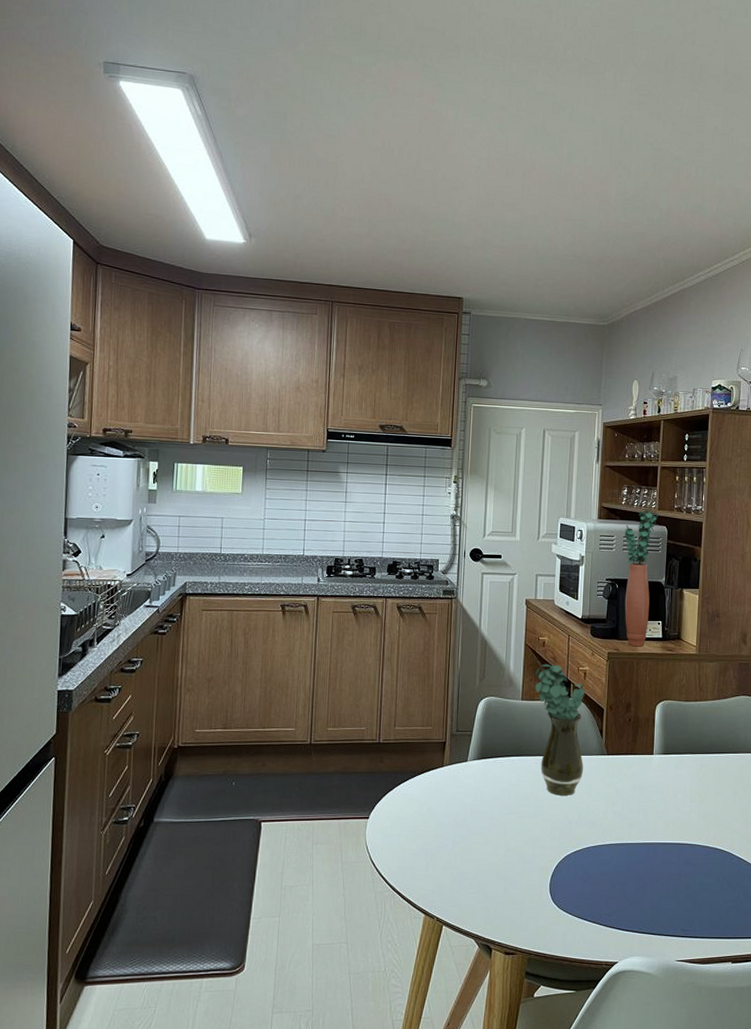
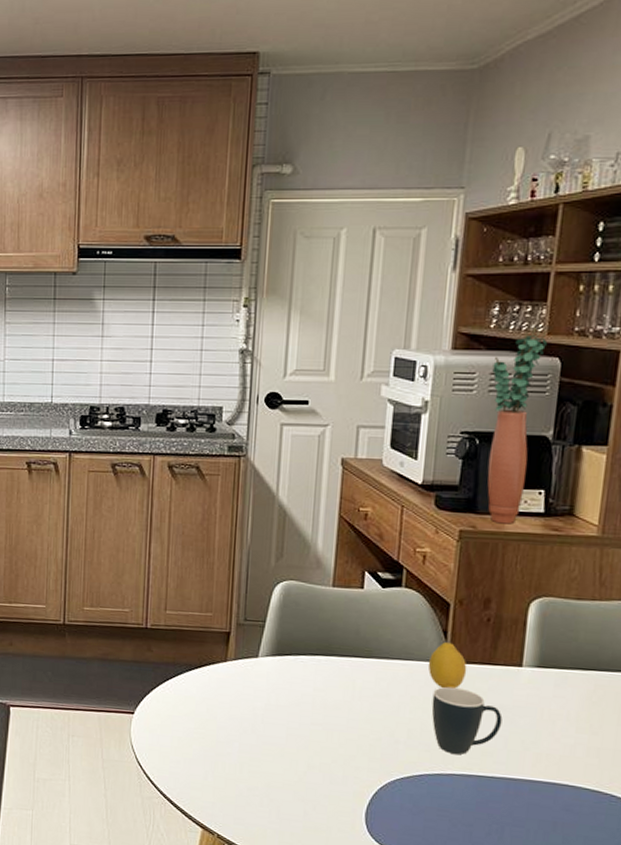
vase: present [535,660,586,796] -> none [351,537,425,709]
fruit: none [590,740,617,776] -> present [428,642,467,689]
mug: none [594,774,642,827] -> present [431,686,503,755]

